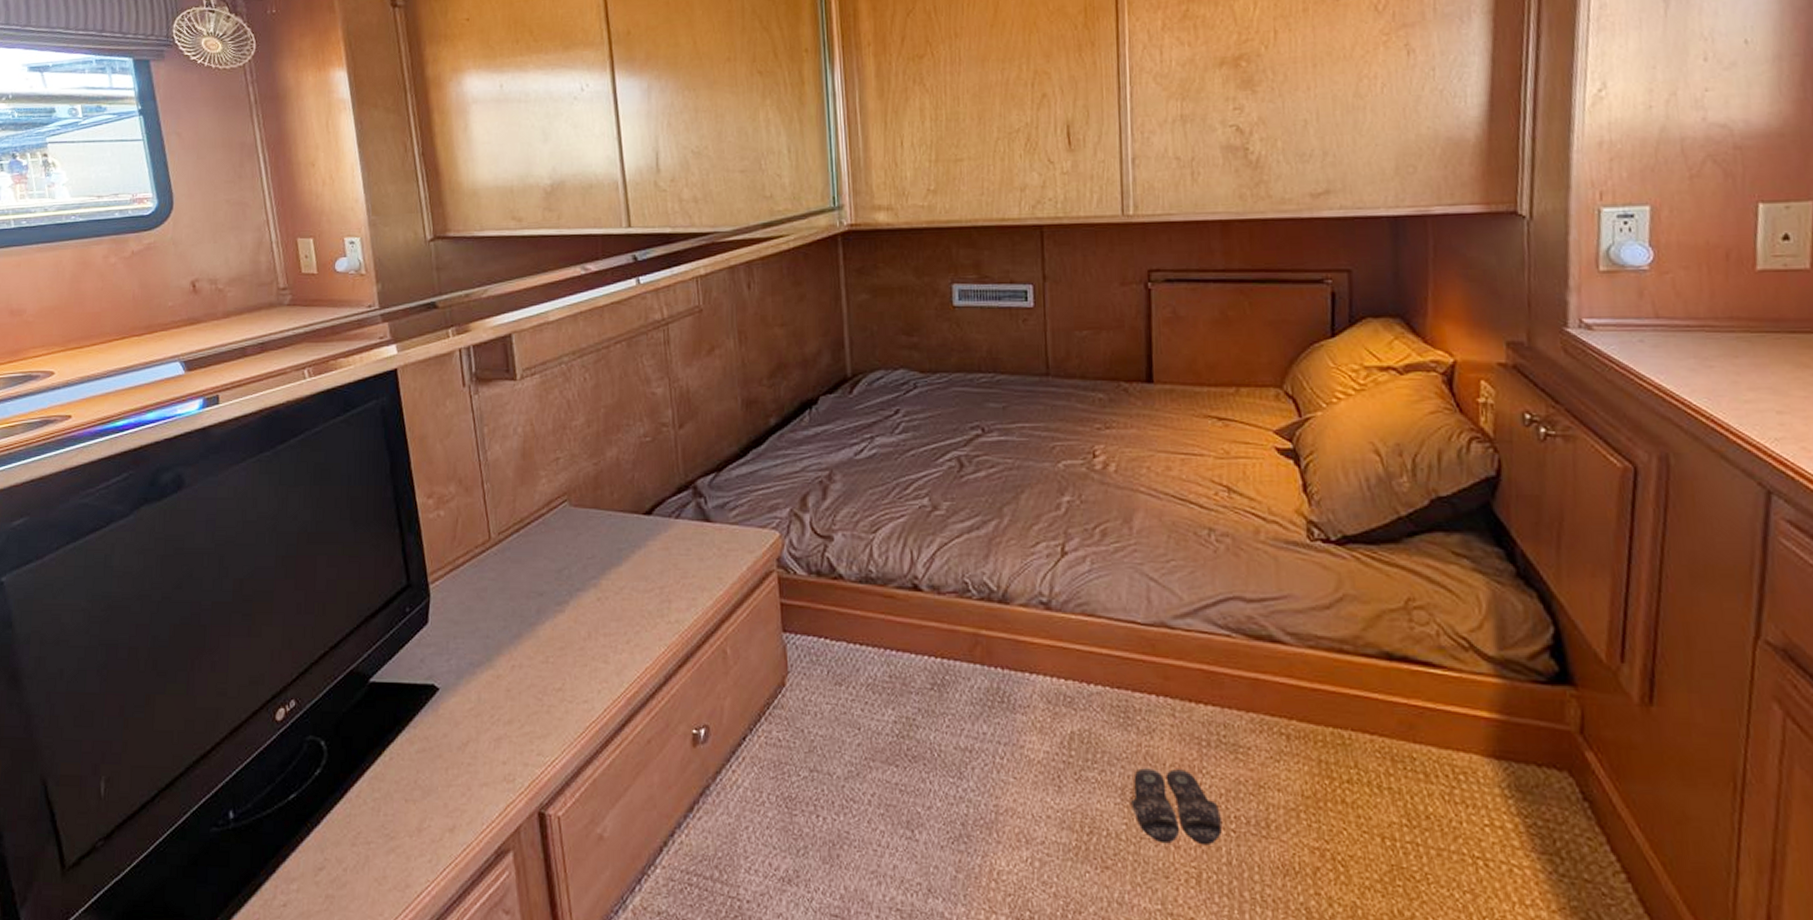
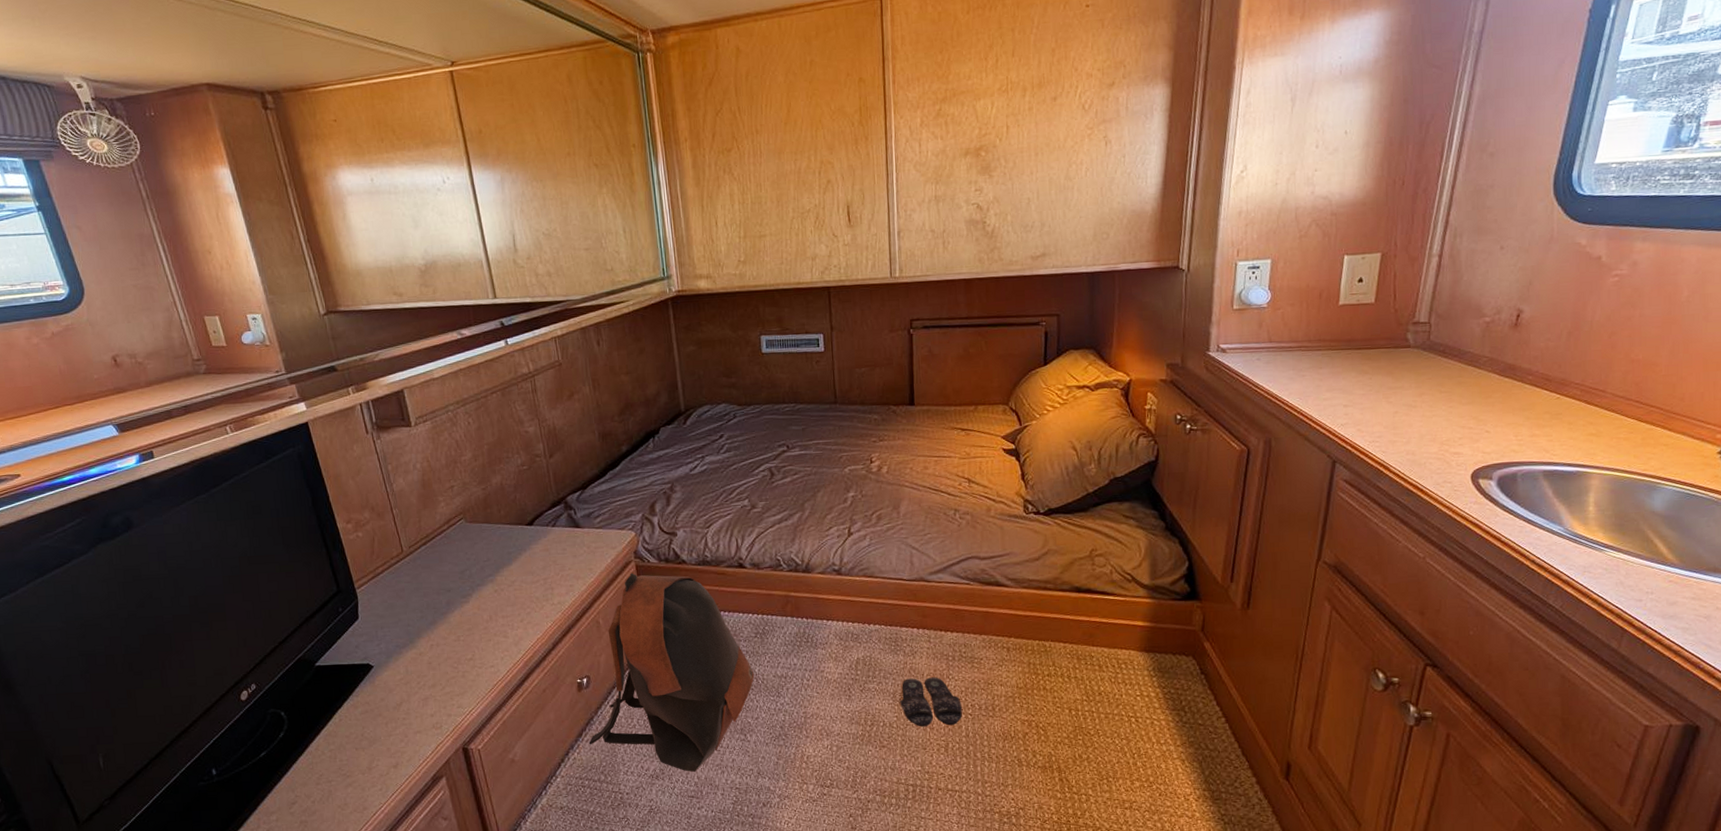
backpack: none [701,587,929,879] -> present [588,573,755,772]

